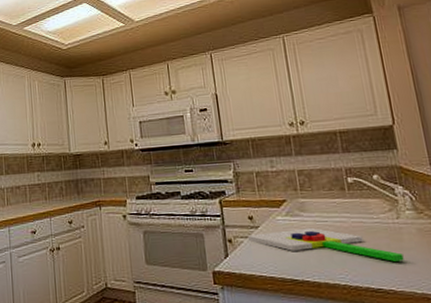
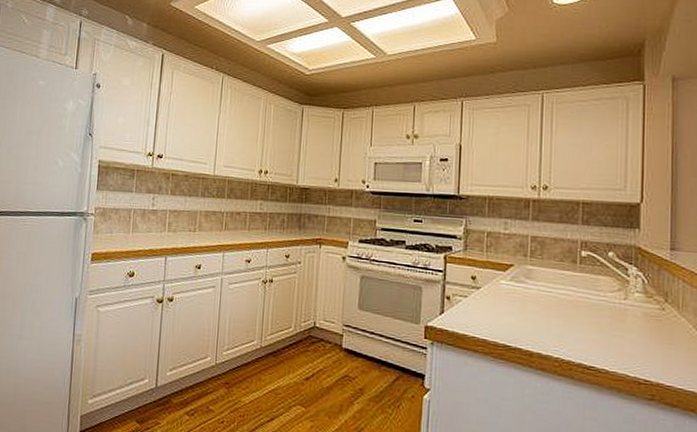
chopping board: present [247,227,404,262] -> none [466,294,623,343]

